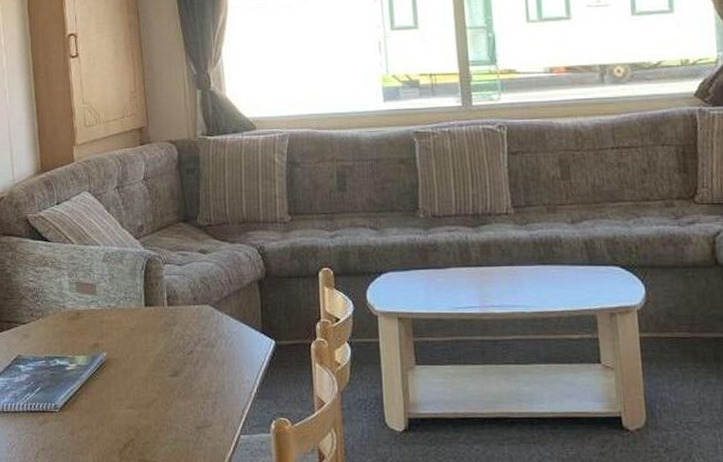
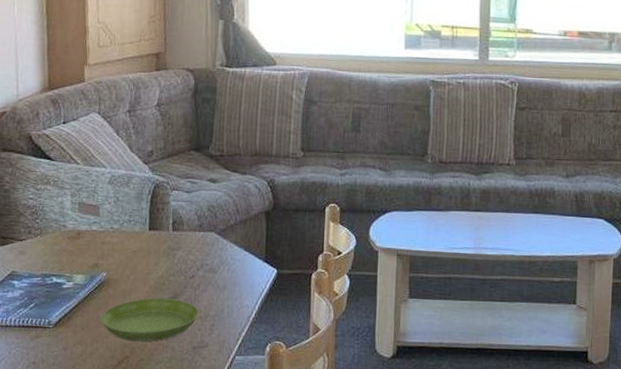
saucer: none [104,377,200,424] -> present [100,298,199,342]

